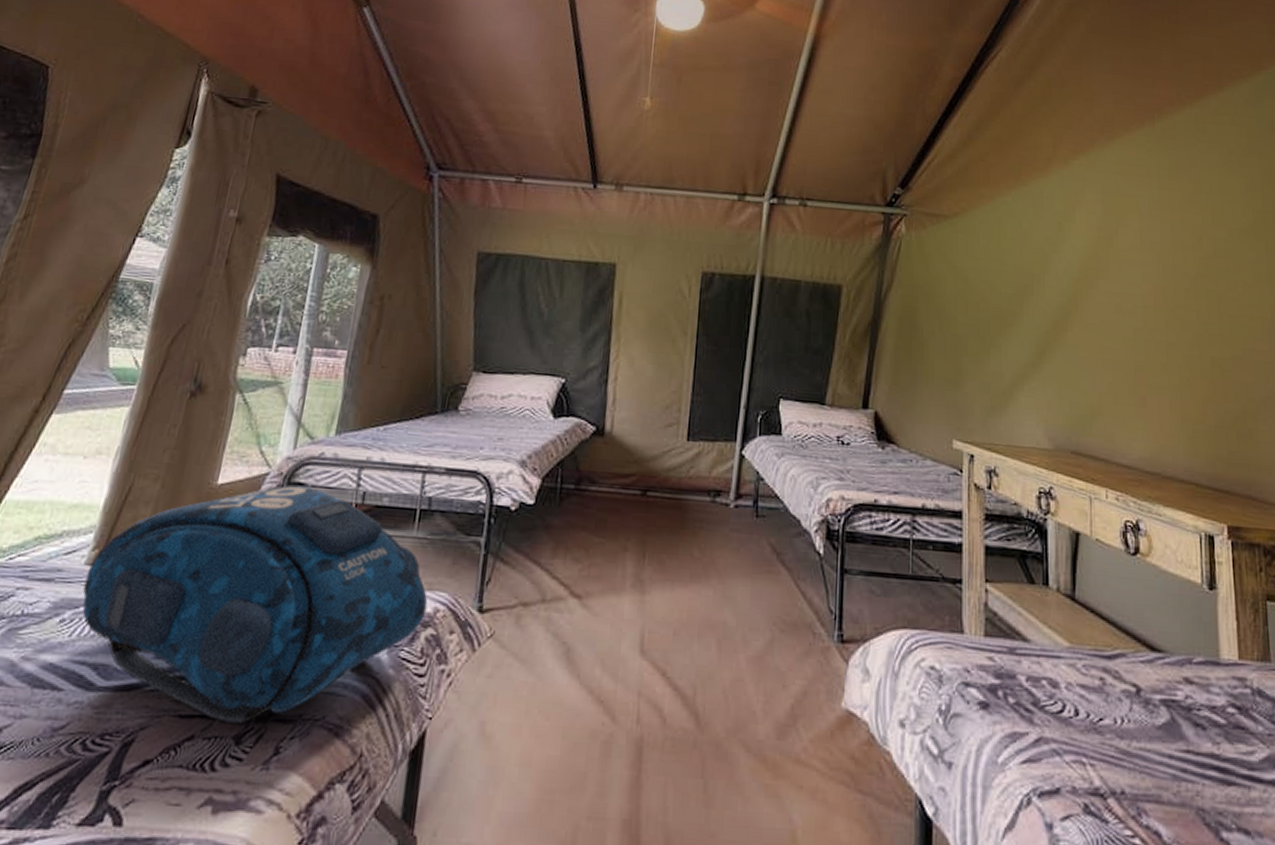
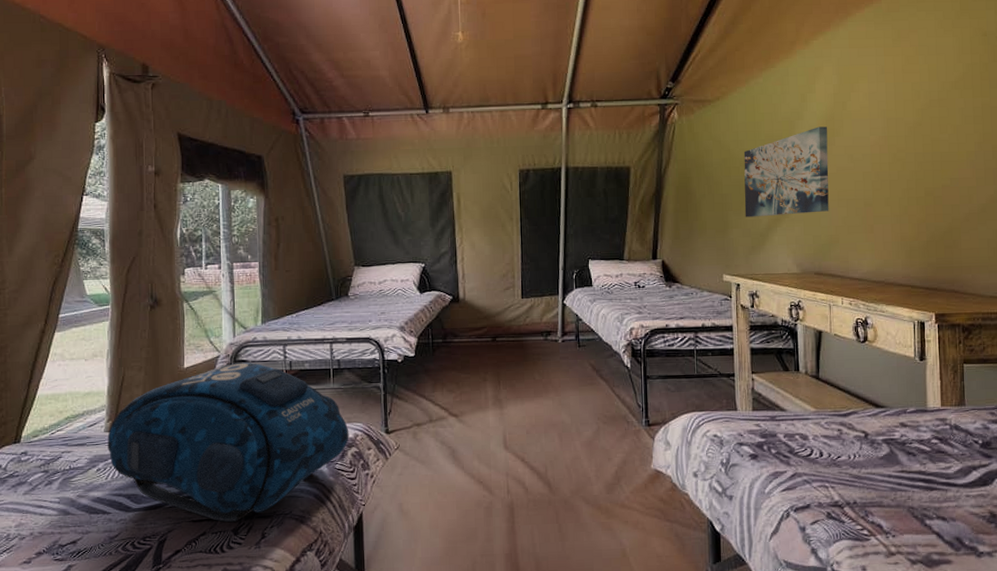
wall art: none [984,264,1091,373] -> present [743,126,829,217]

